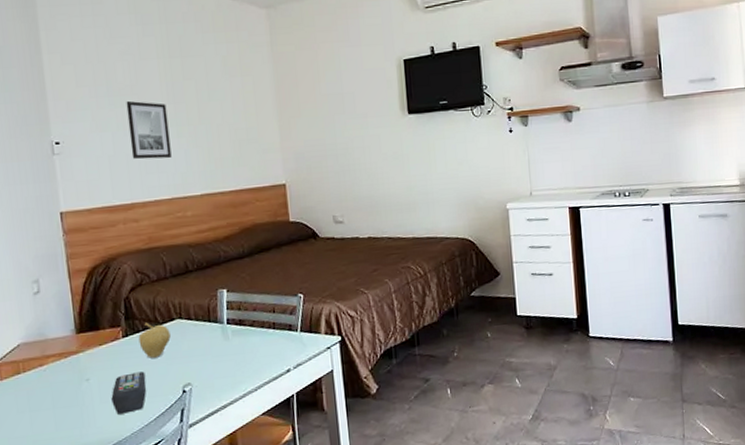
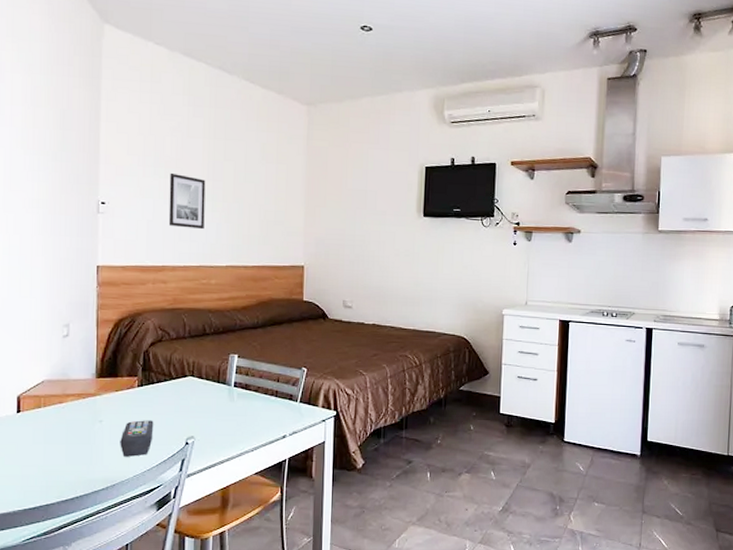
fruit: present [138,322,171,358] -> none [152,376,181,409]

